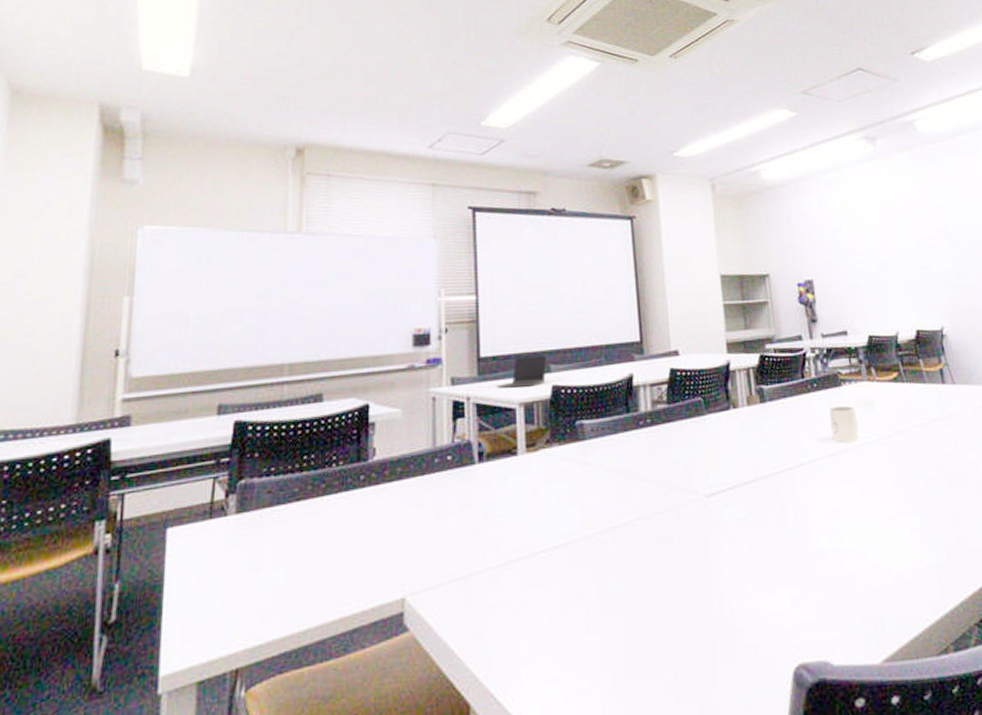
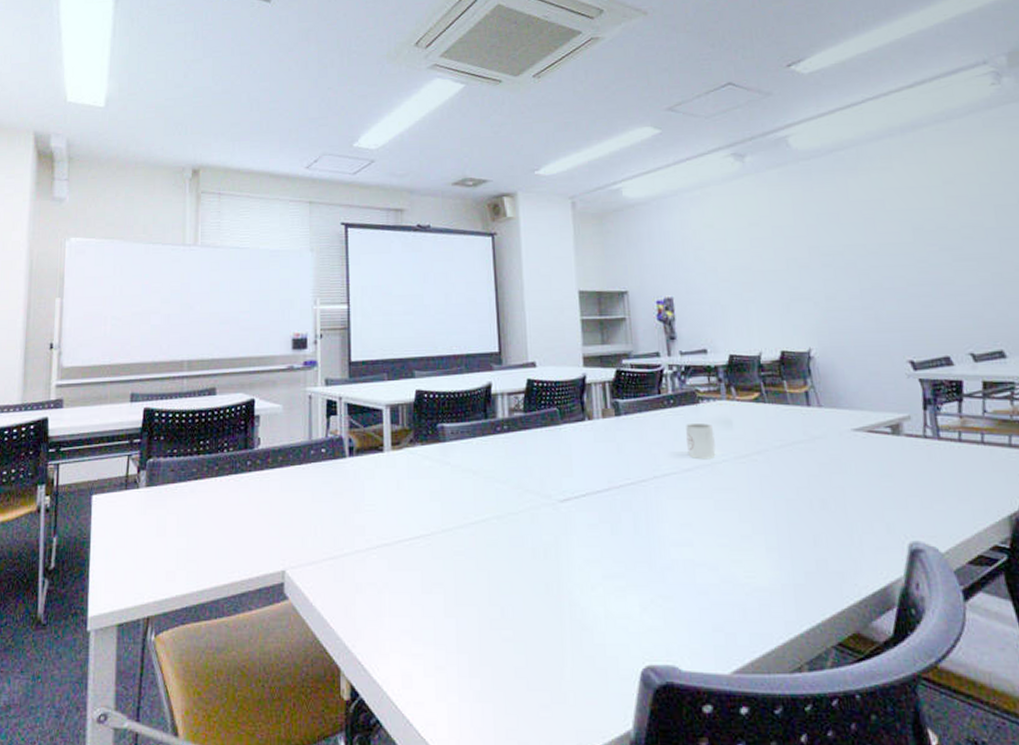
laptop computer: present [496,356,548,389] -> none [365,362,412,390]

